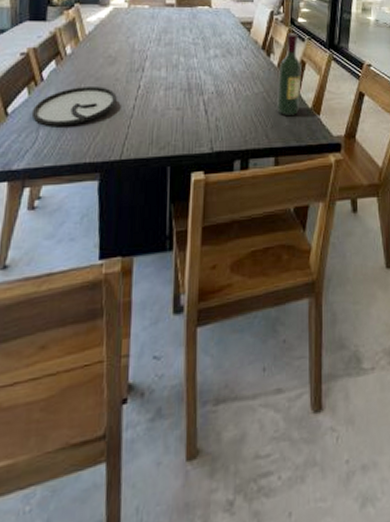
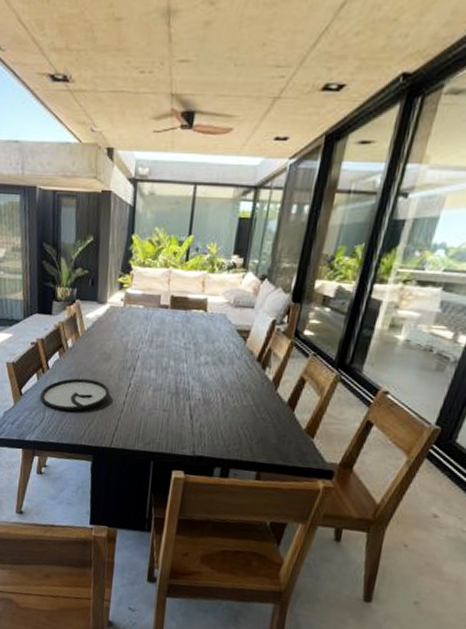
wine bottle: present [277,33,301,115] -> none [266,347,302,434]

